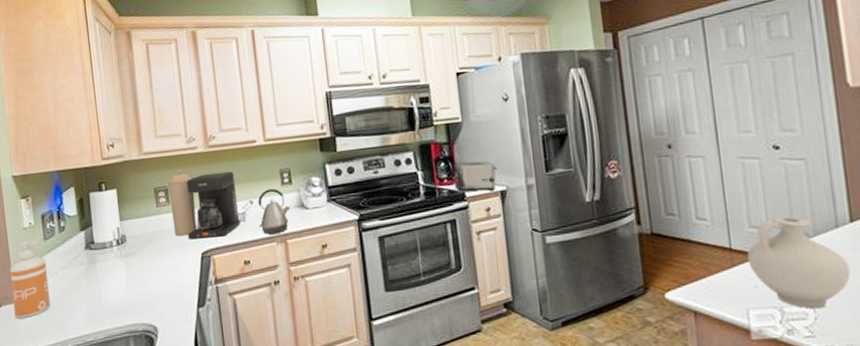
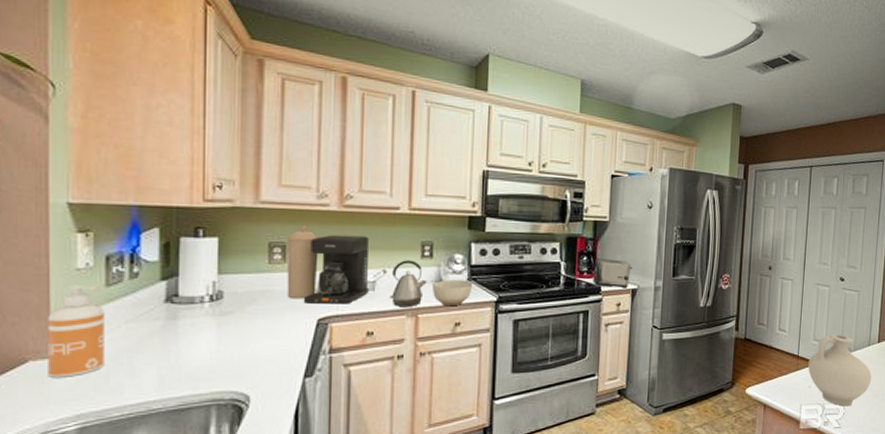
bowl: none [295,202,334,230] -> present [431,280,473,307]

